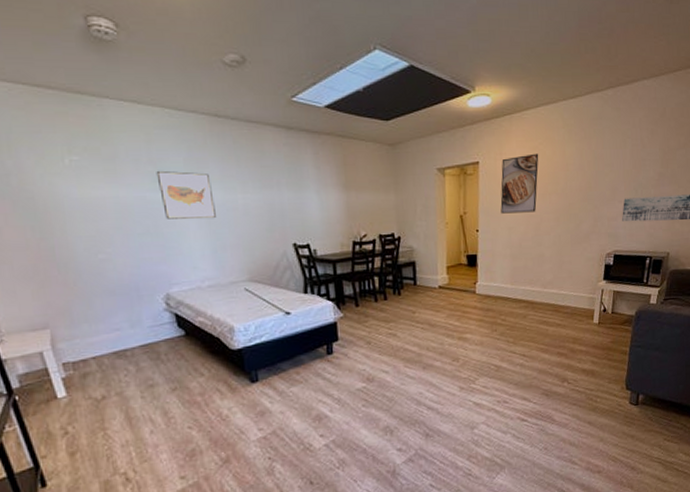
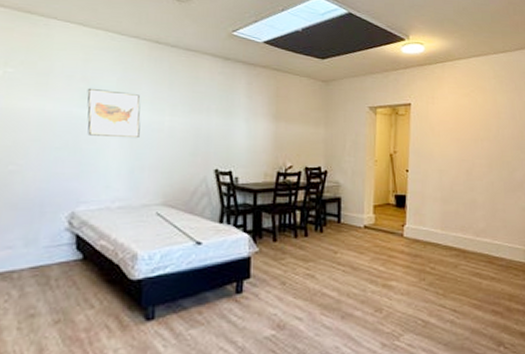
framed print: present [500,153,539,214] -> none [431,100,471,157]

